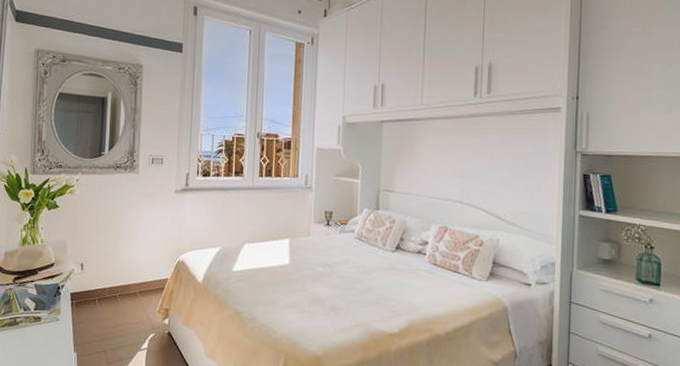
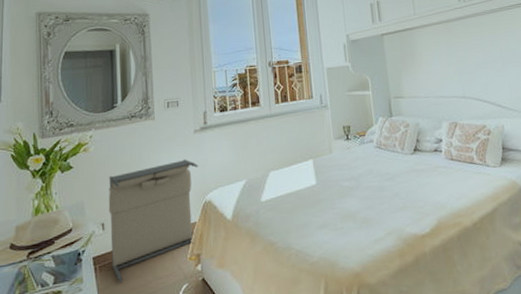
laundry hamper: none [87,216,175,320] -> present [108,159,198,282]

